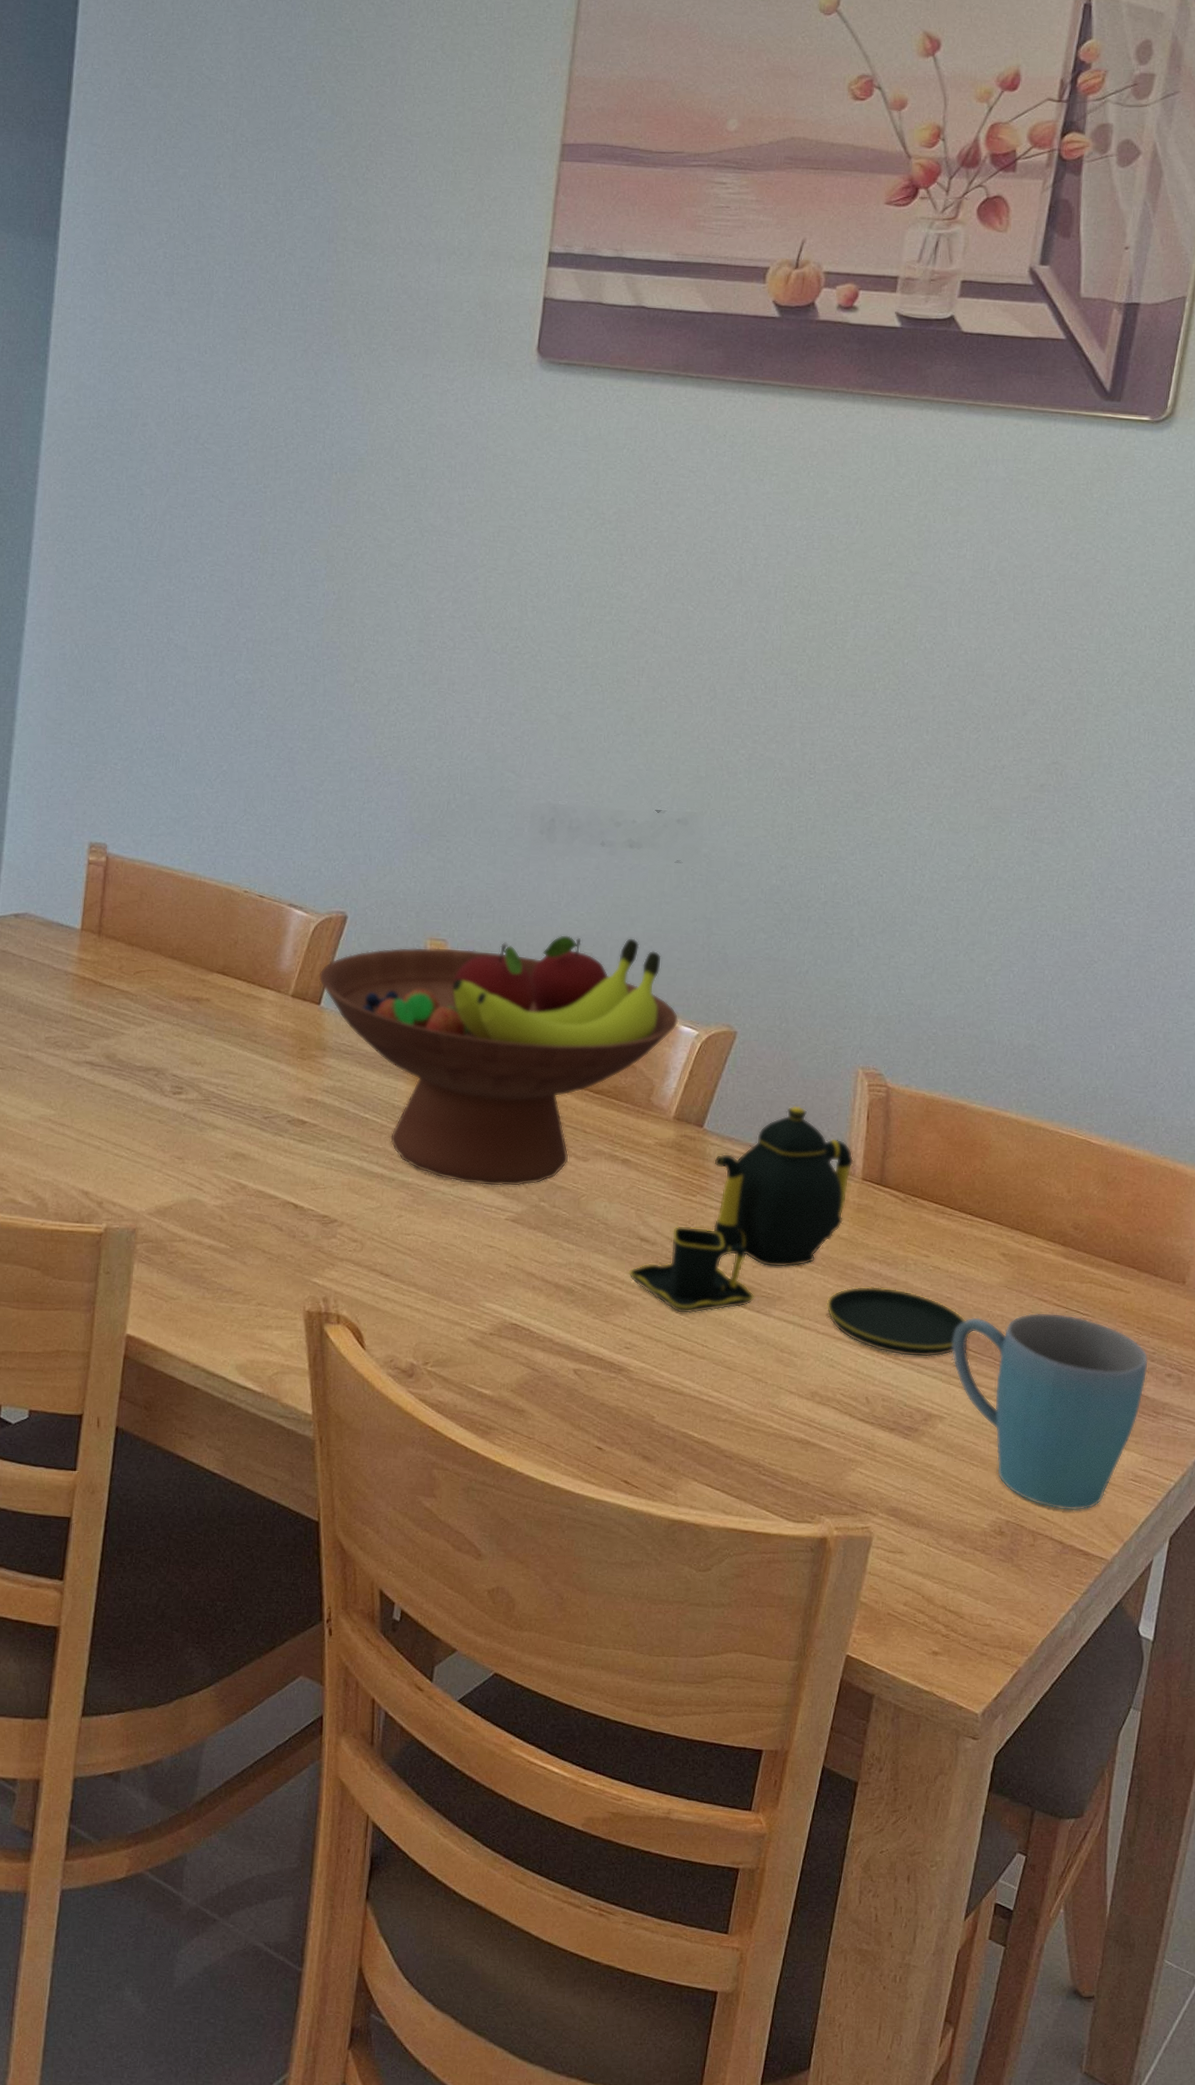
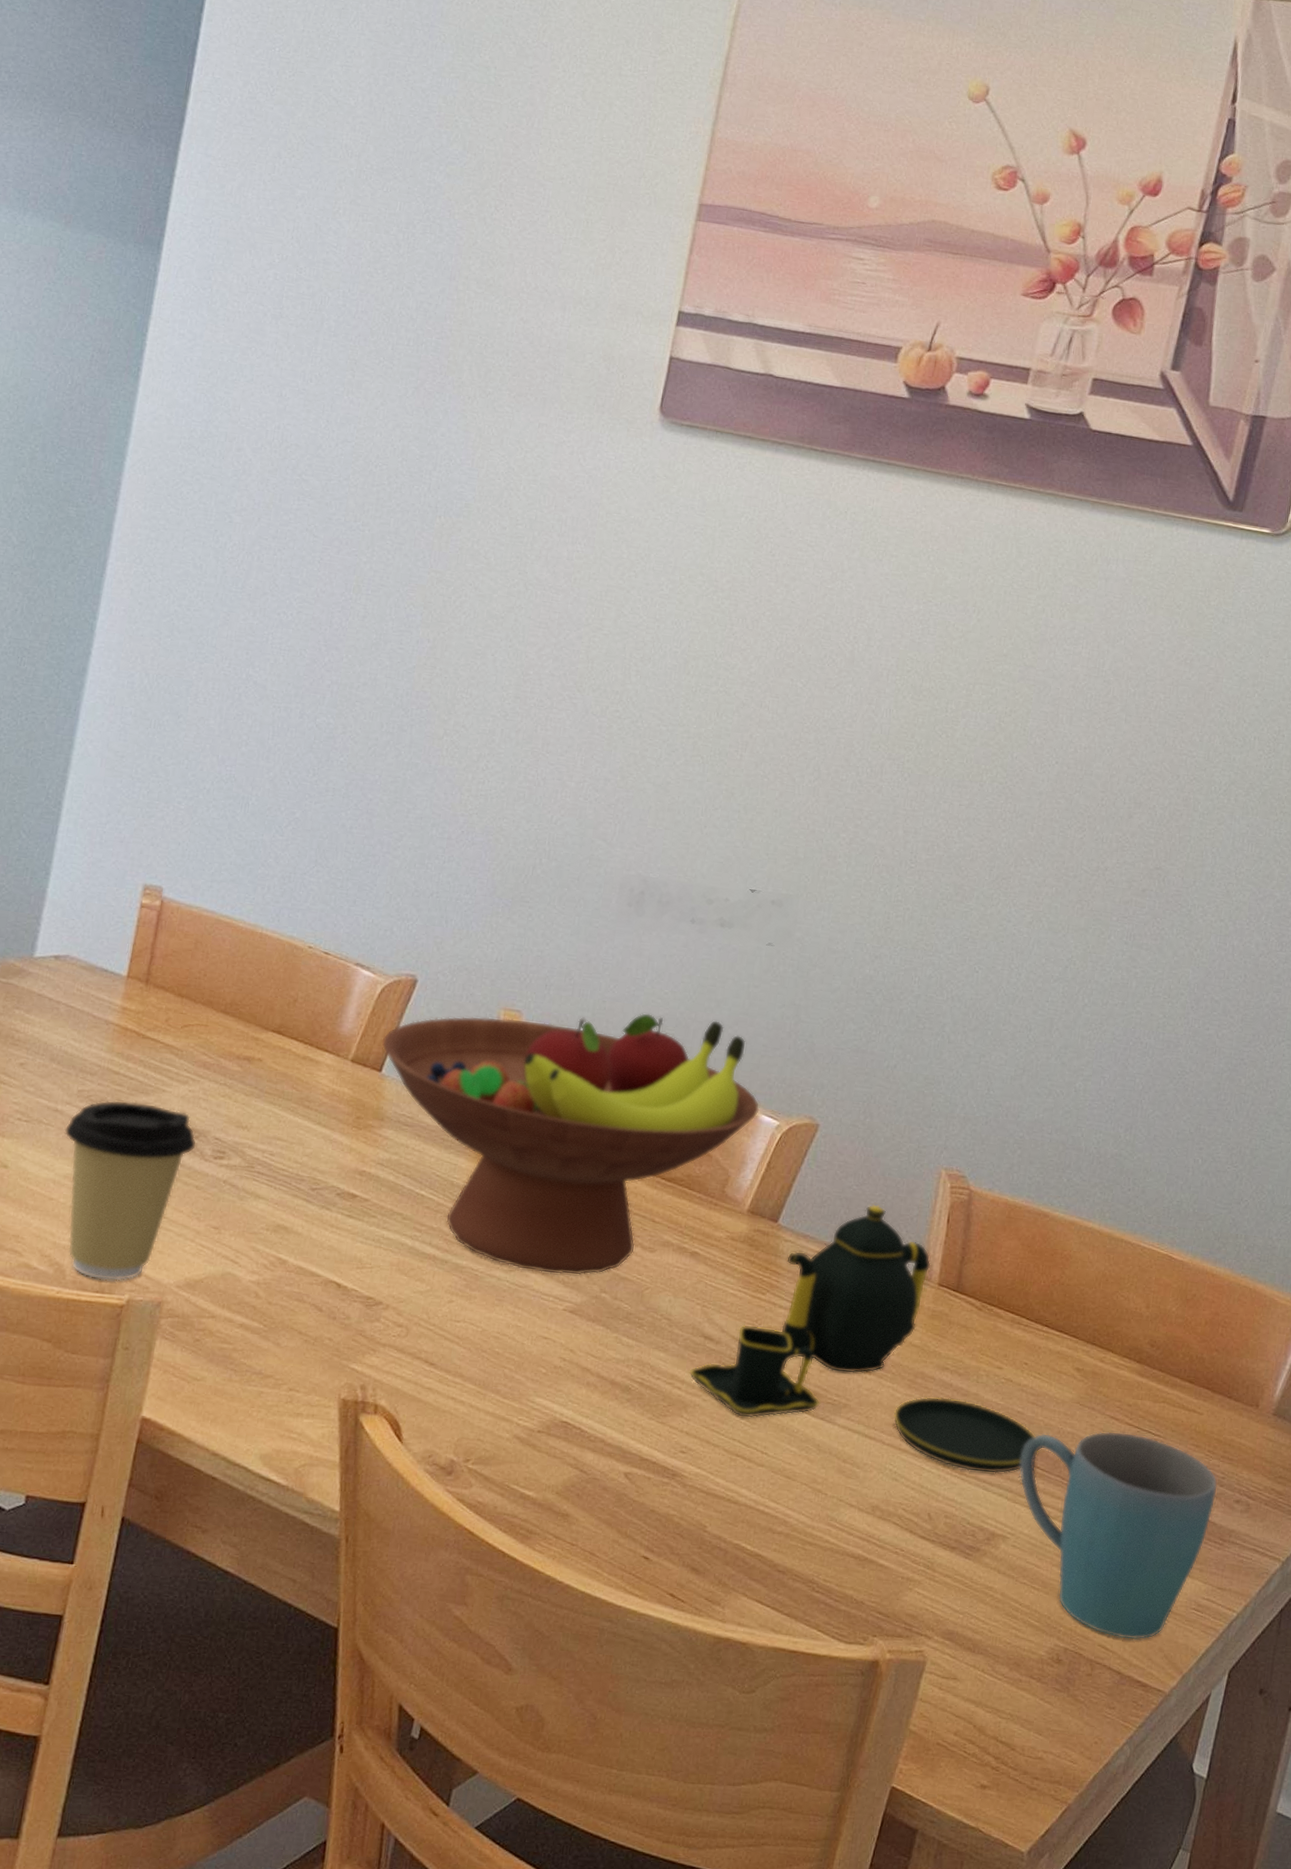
coffee cup: none [36,1044,156,1212] -> present [64,1100,196,1281]

